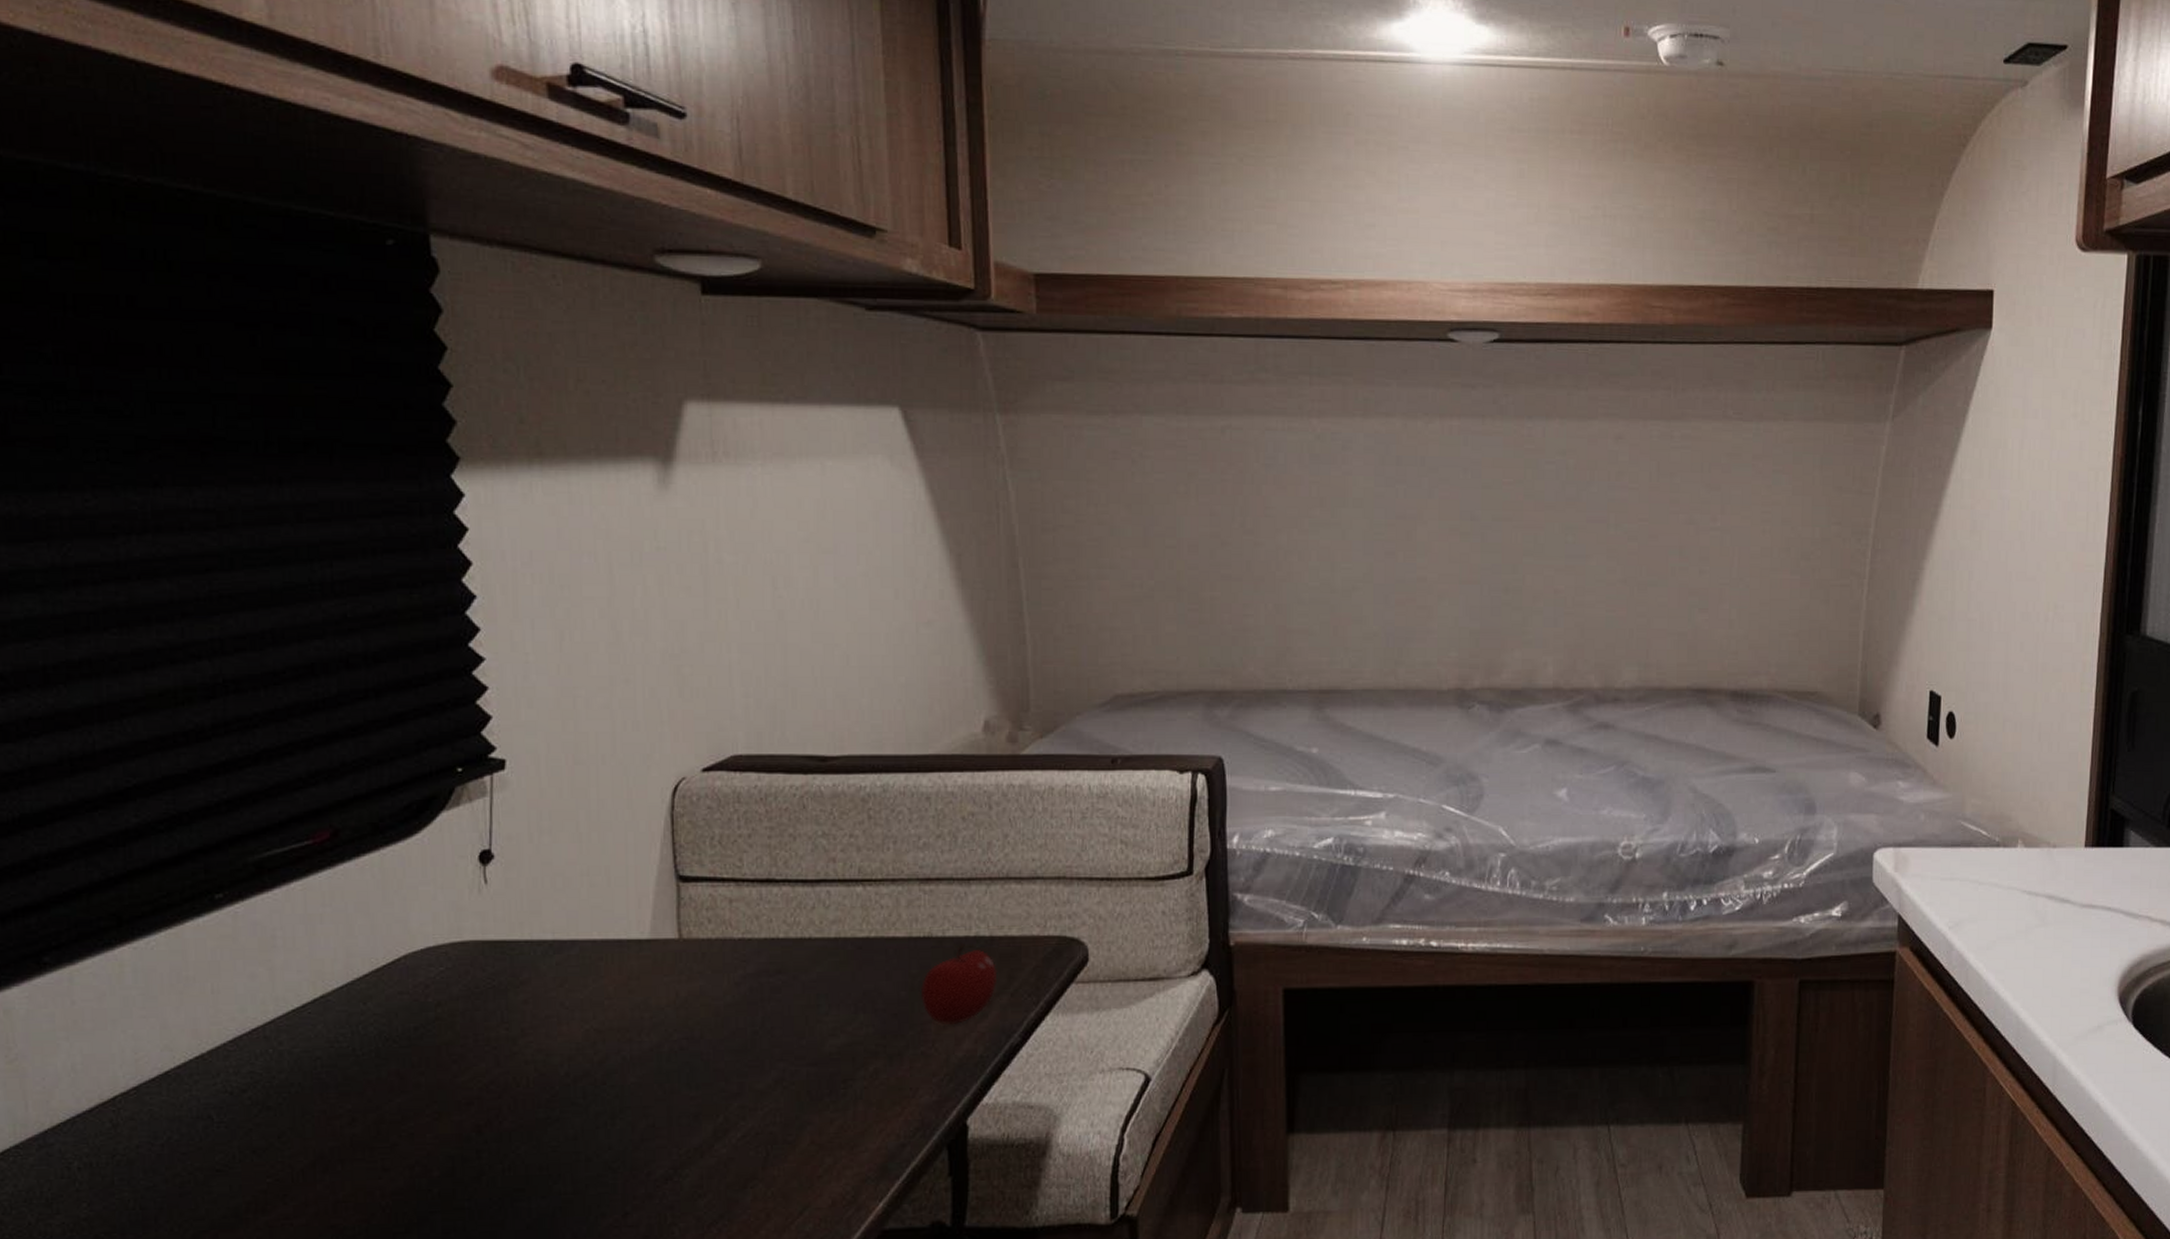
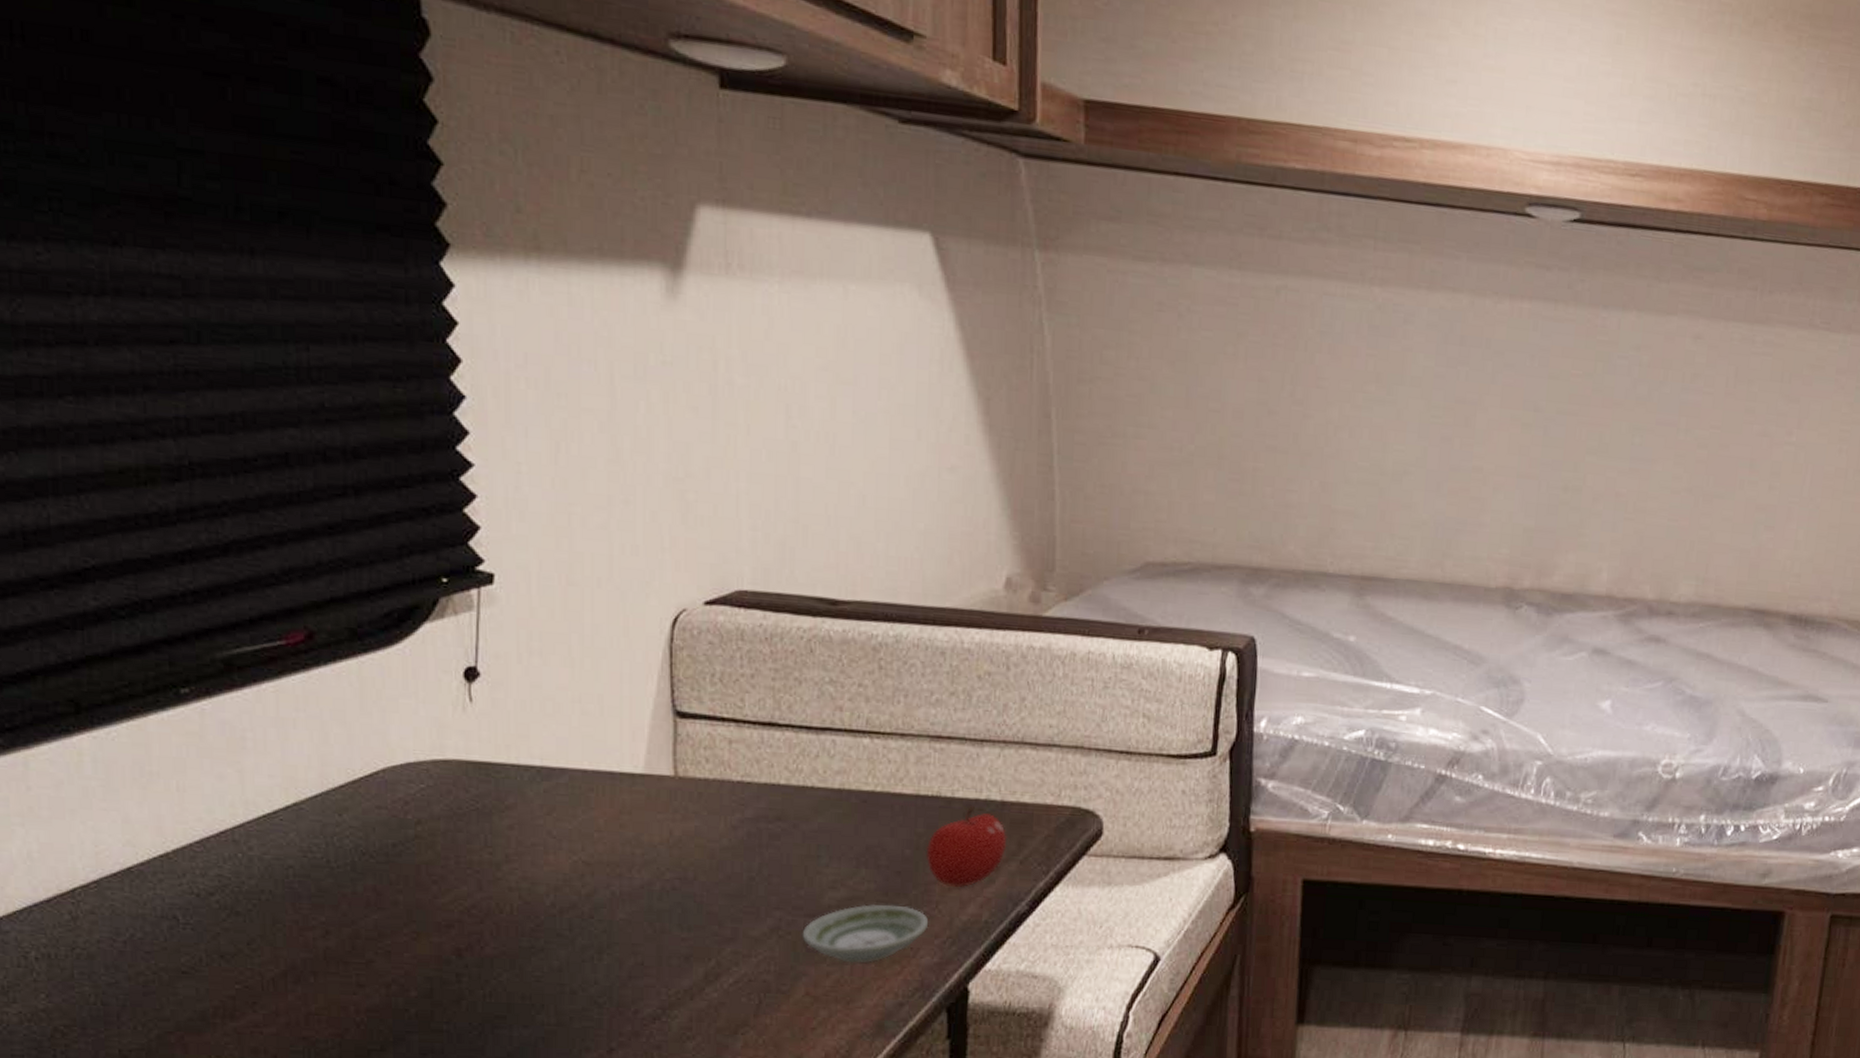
saucer: none [805,1047,927,1108] -> present [802,904,929,963]

